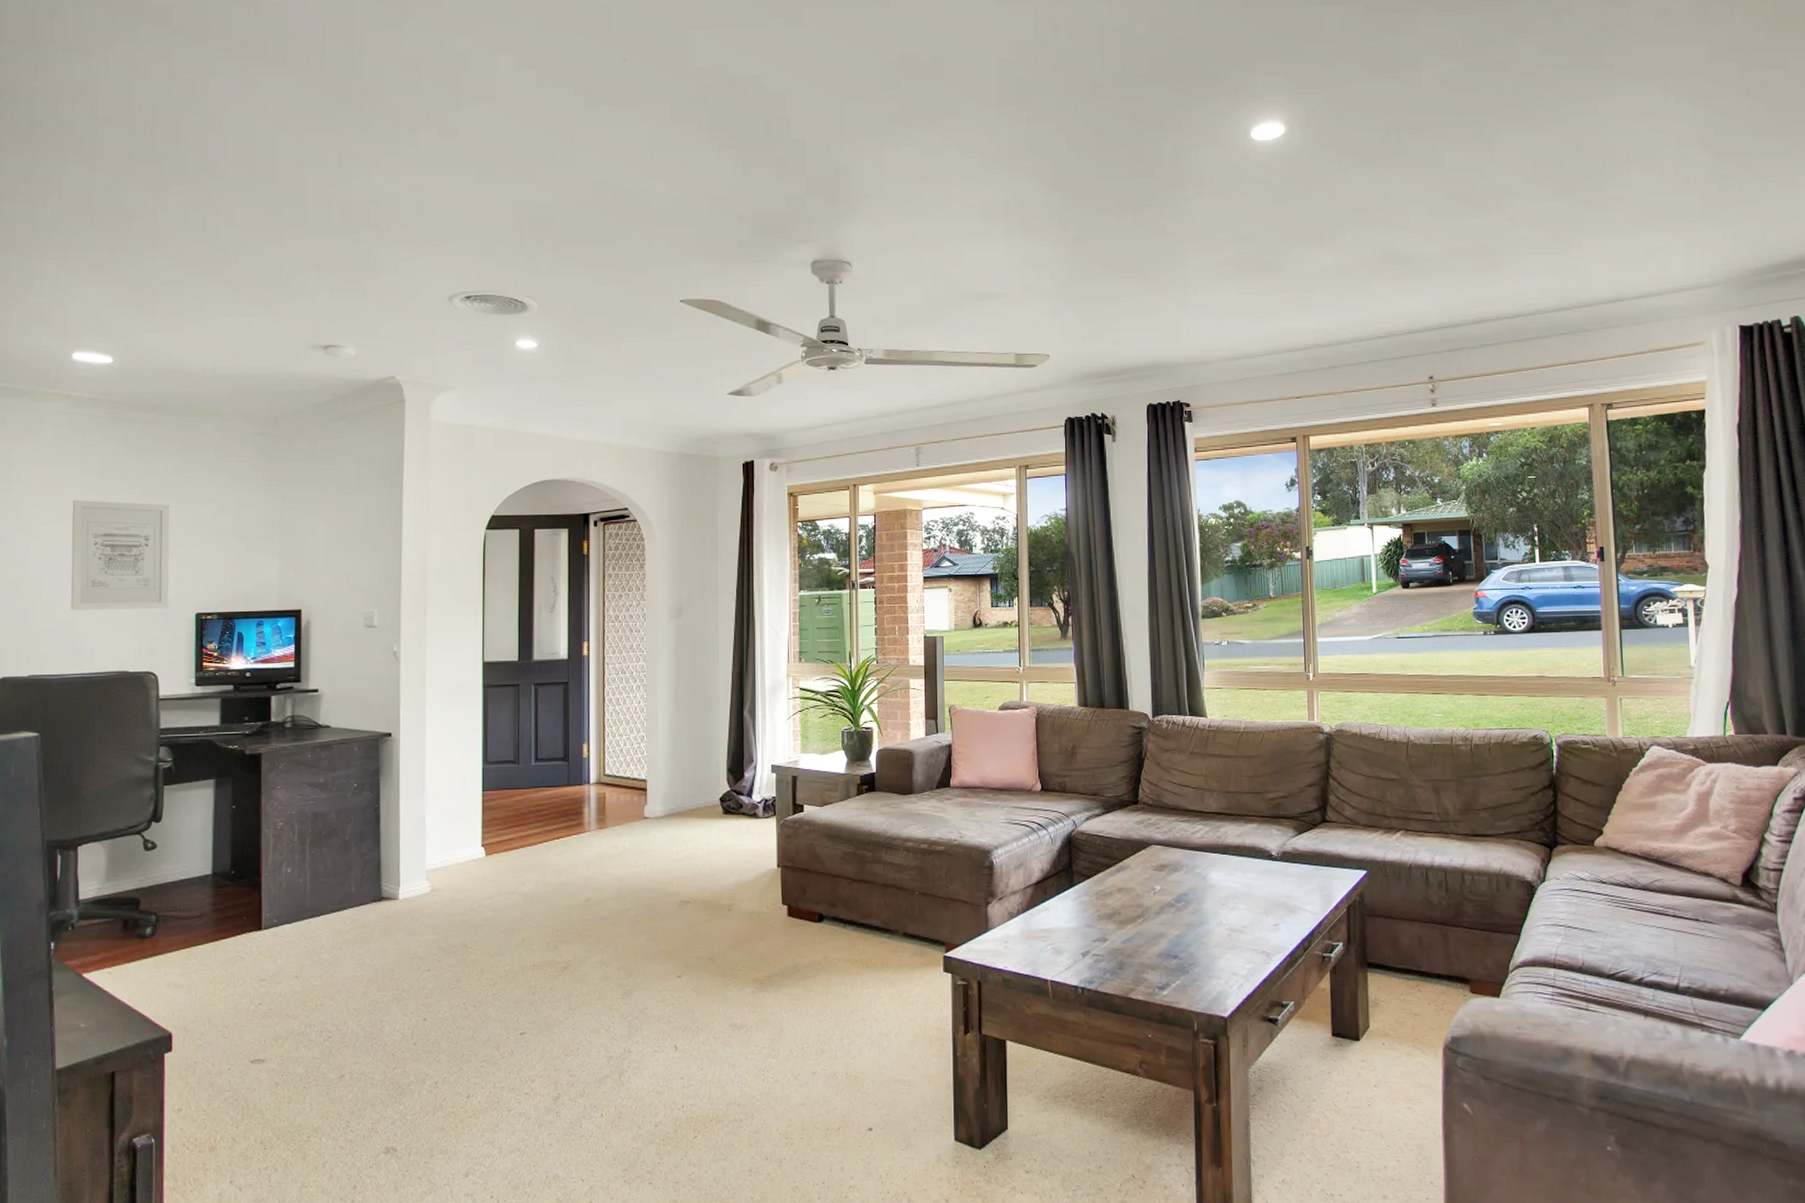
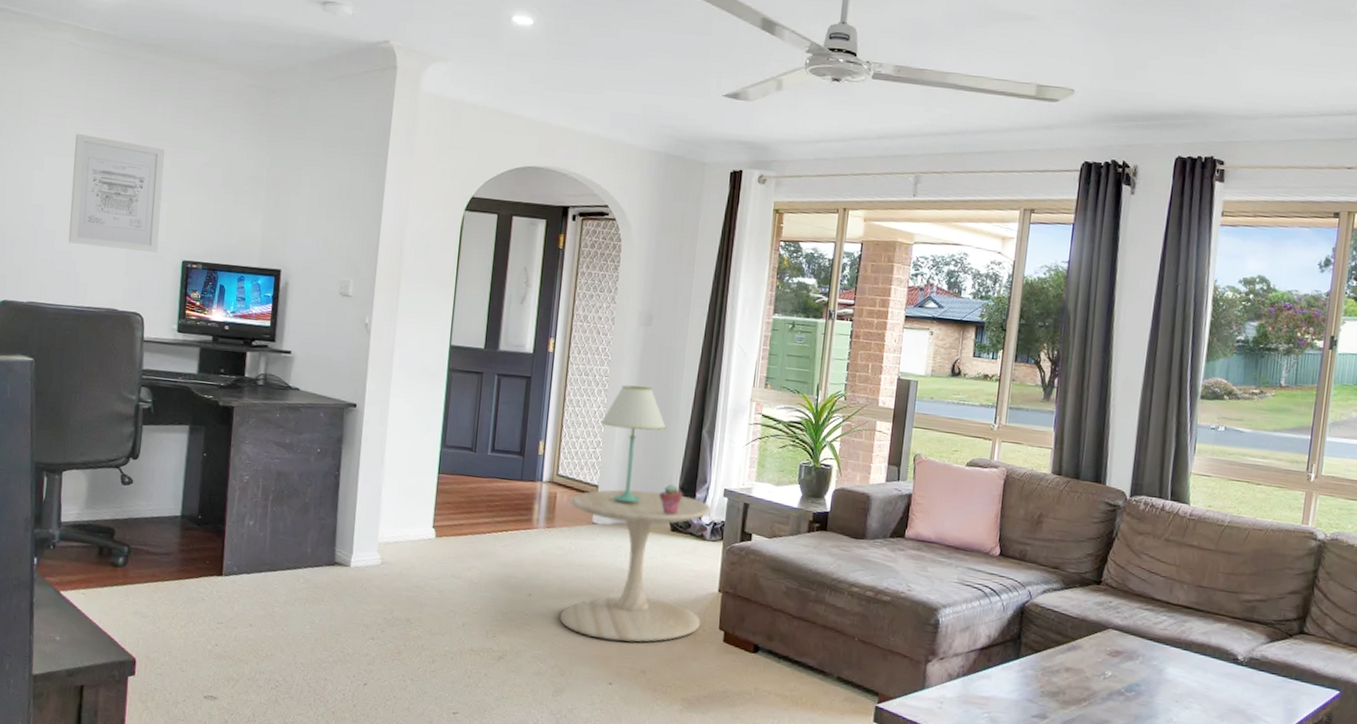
side table: none [619,777,763,933] -> present [559,489,711,642]
table lamp: none [642,677,708,792] -> present [600,385,667,503]
potted succulent: none [709,767,731,798] -> present [659,483,683,515]

